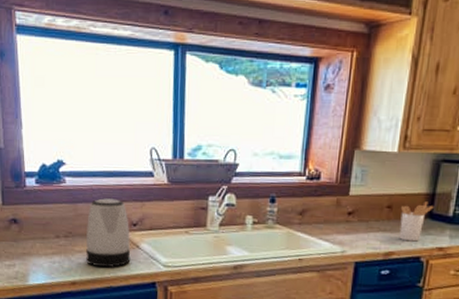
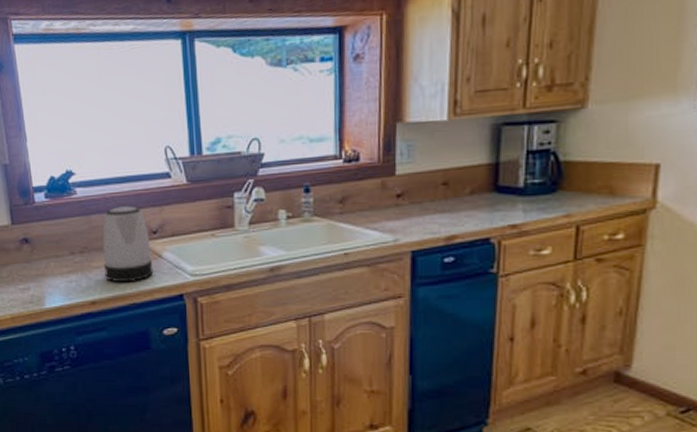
utensil holder: present [399,201,434,242] -> none [458,173,499,221]

